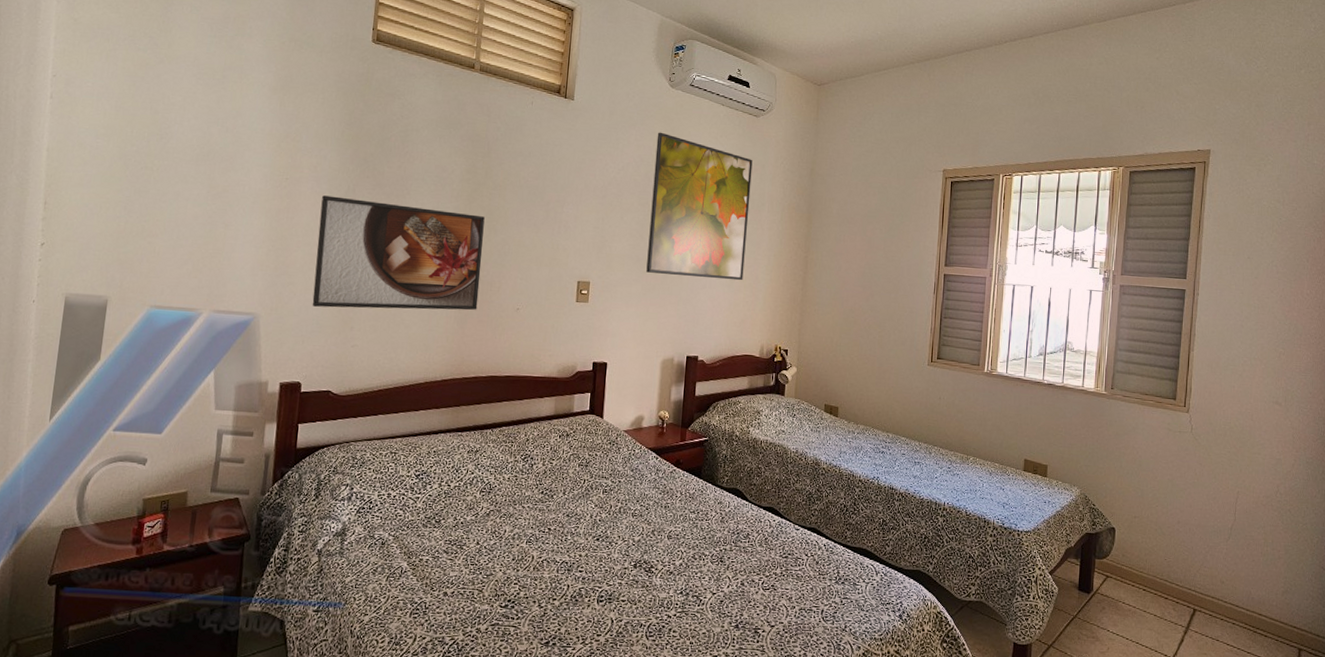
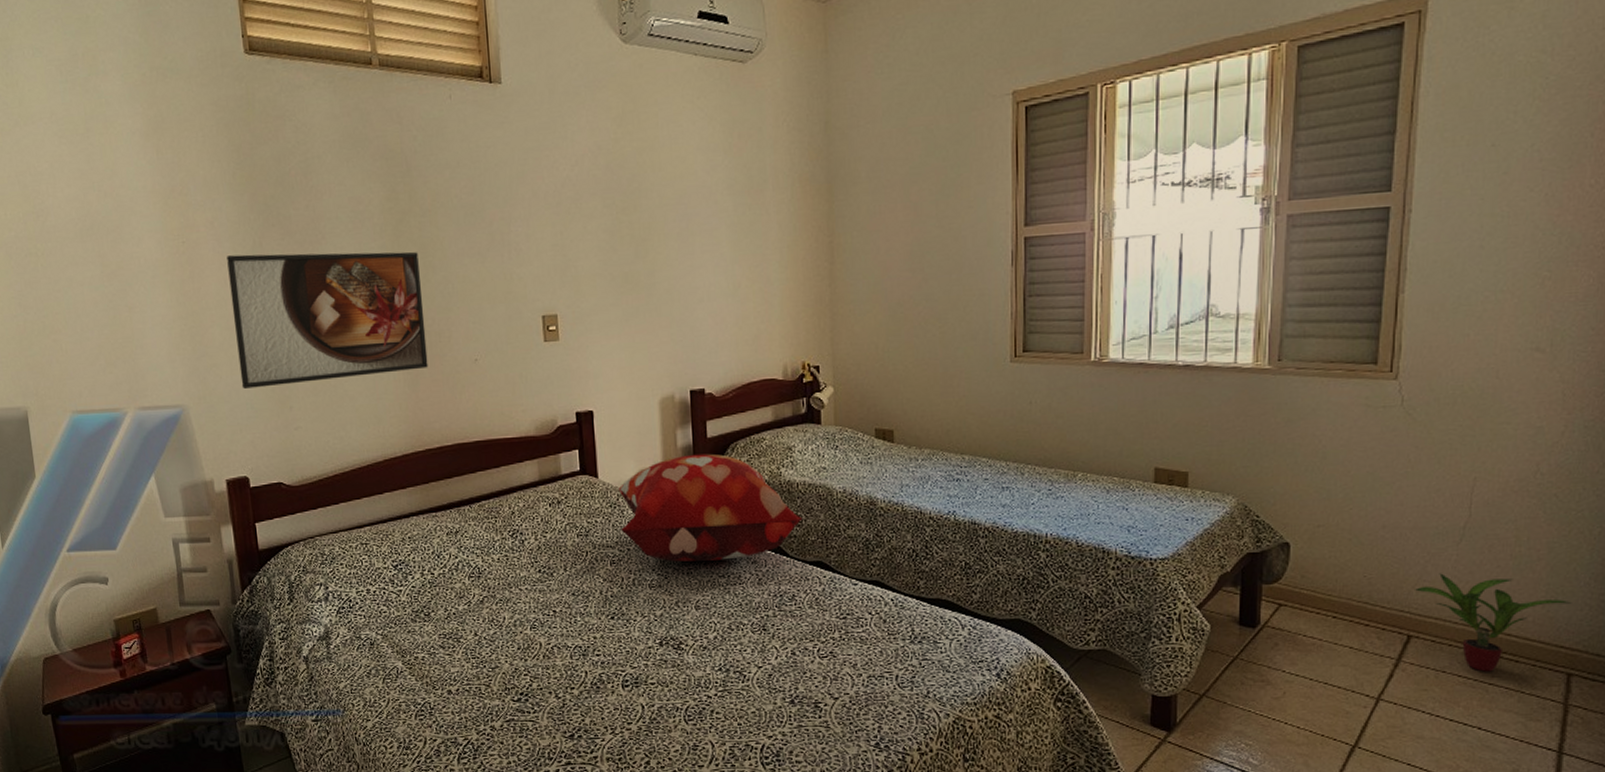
decorative pillow: none [615,408,763,499] -> present [618,453,804,562]
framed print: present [646,132,753,281] -> none [614,106,750,293]
potted plant: none [1199,562,1301,643] -> present [1415,573,1572,672]

